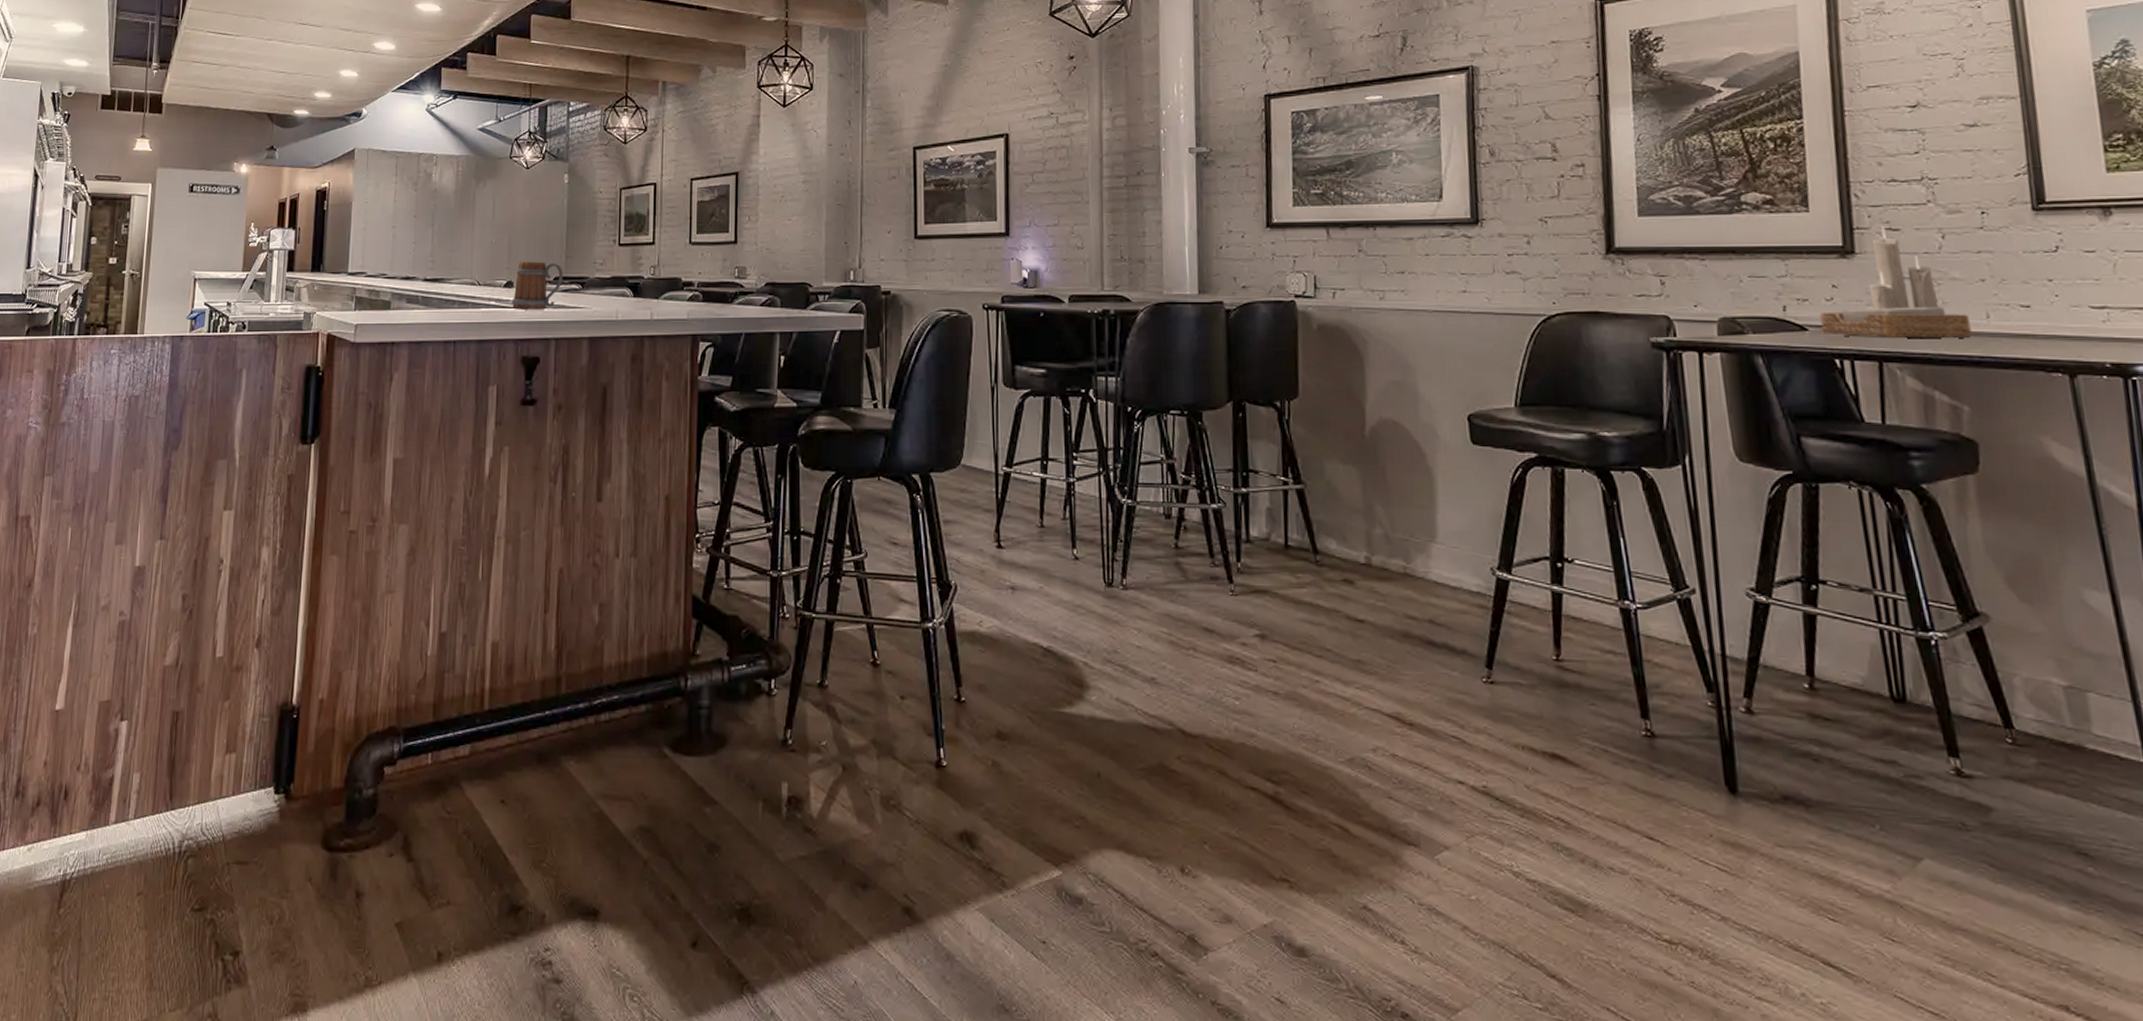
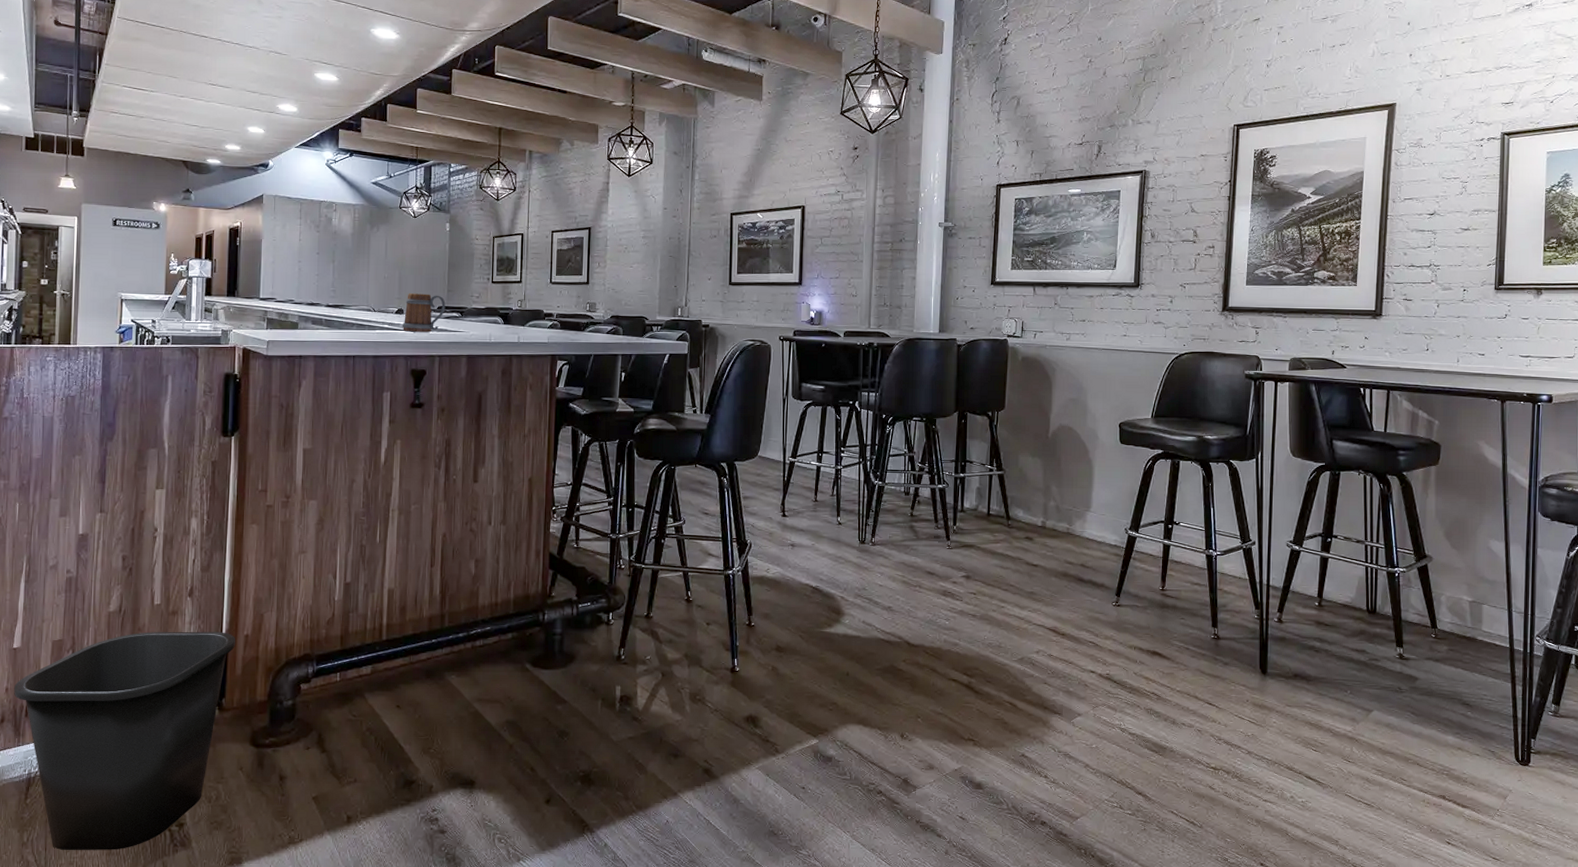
waste bin: none [53,692,309,984] -> present [14,631,236,850]
napkin holder: present [1820,306,1972,339] -> none [1355,353,1447,376]
candle: present [1869,225,1939,310] -> none [1388,297,1429,355]

